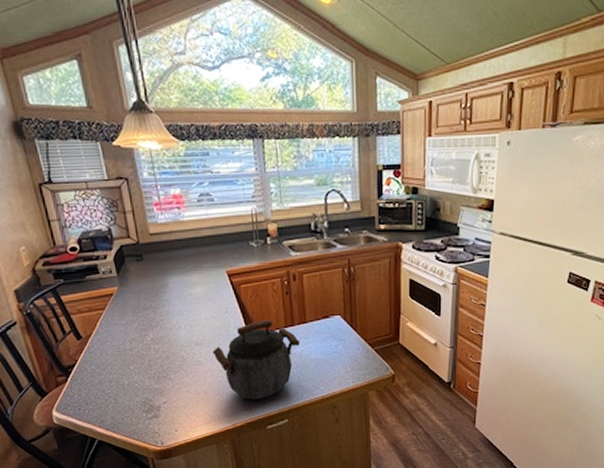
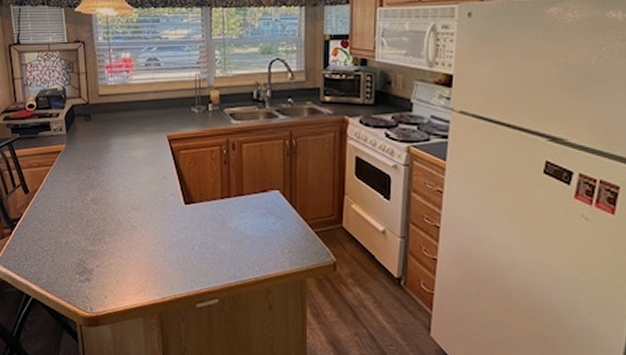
kettle: present [212,319,300,400] -> none [148,188,236,274]

